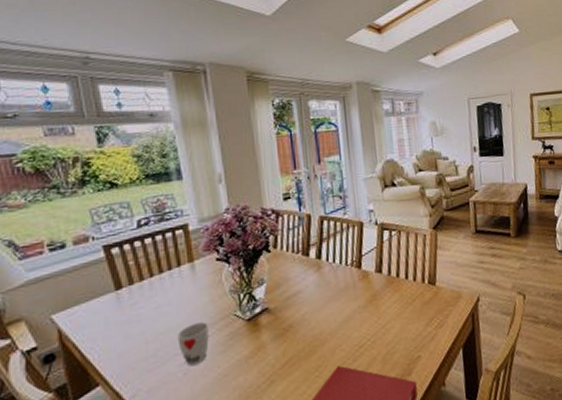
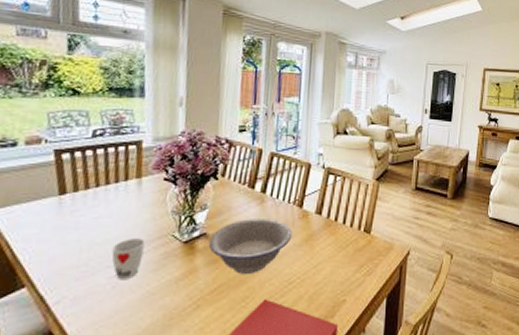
bowl: none [272,284,356,344] -> present [208,219,293,274]

